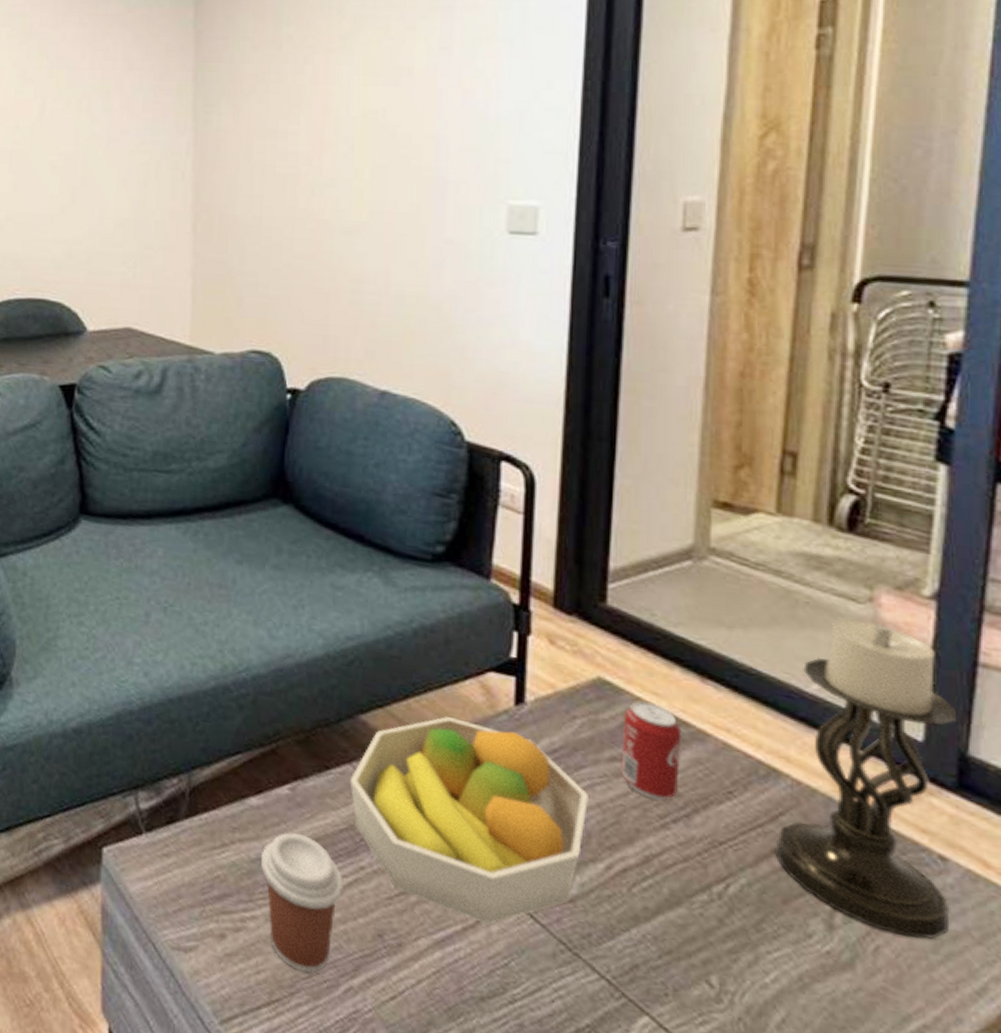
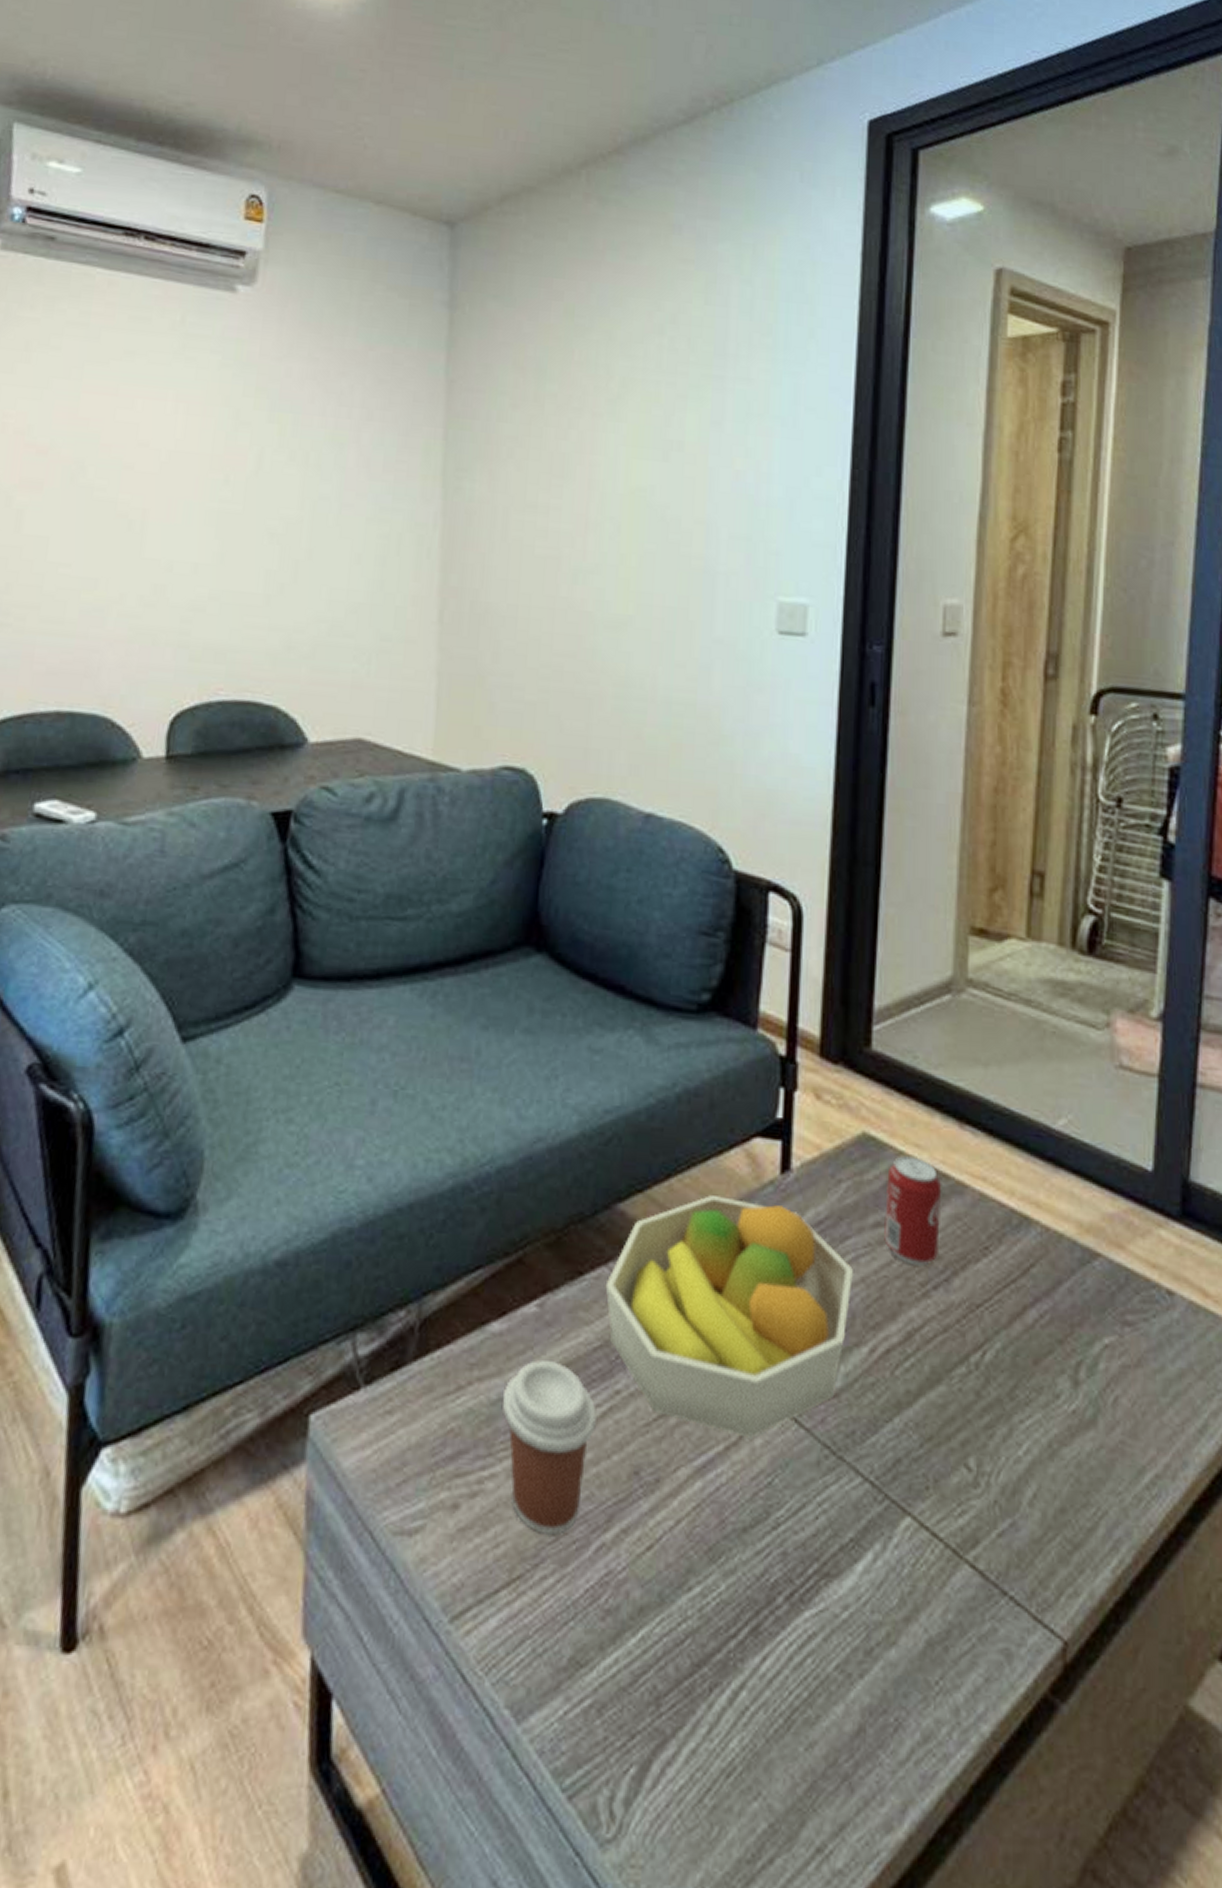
candle holder: present [775,619,956,940] -> none [1026,1047,1179,1383]

